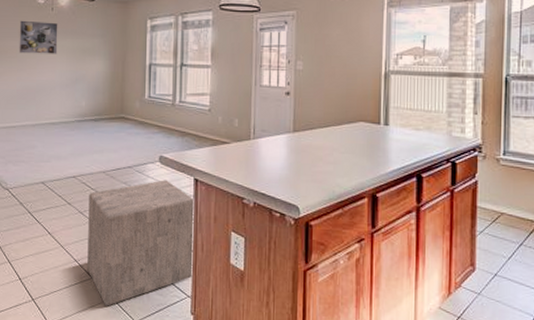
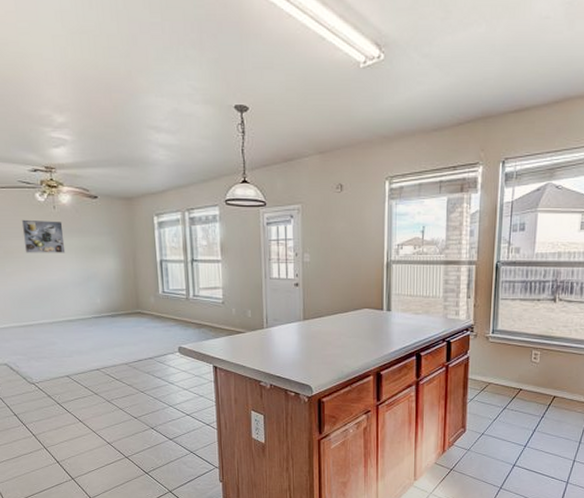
stool: present [87,180,194,306] -> none [114,368,219,480]

